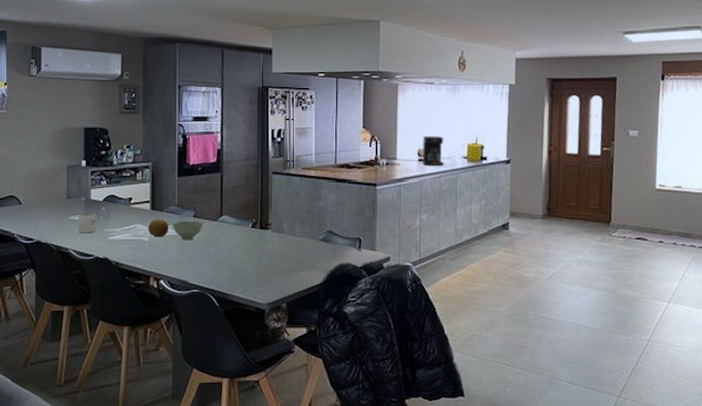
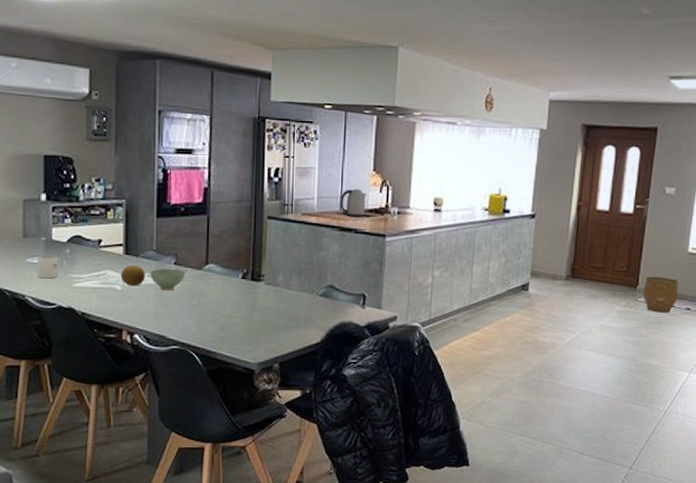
kettle: none [335,144,358,170] -> present [340,188,366,218]
coffee maker: present [422,135,444,166] -> none [438,182,463,218]
basket: none [616,213,651,246] -> present [643,276,679,313]

